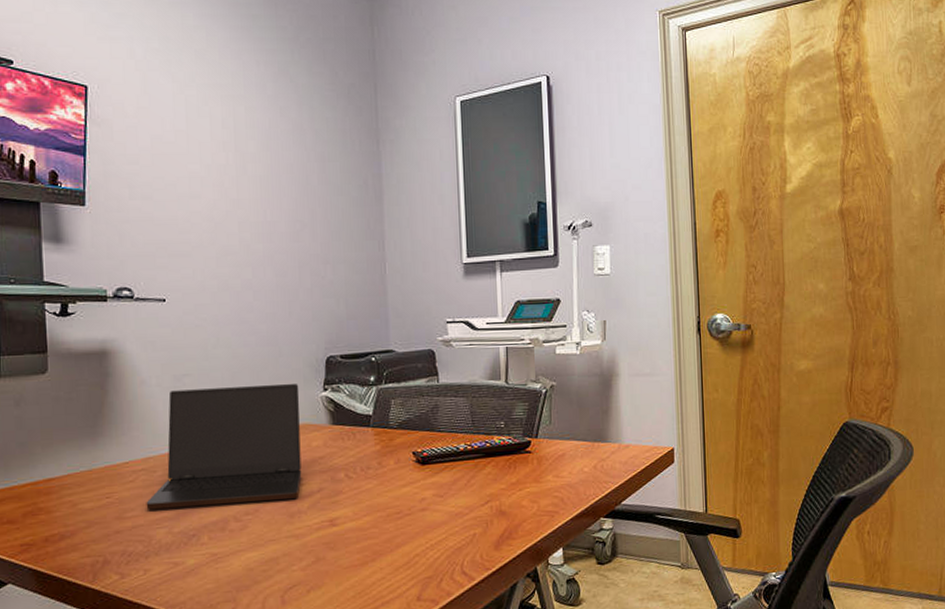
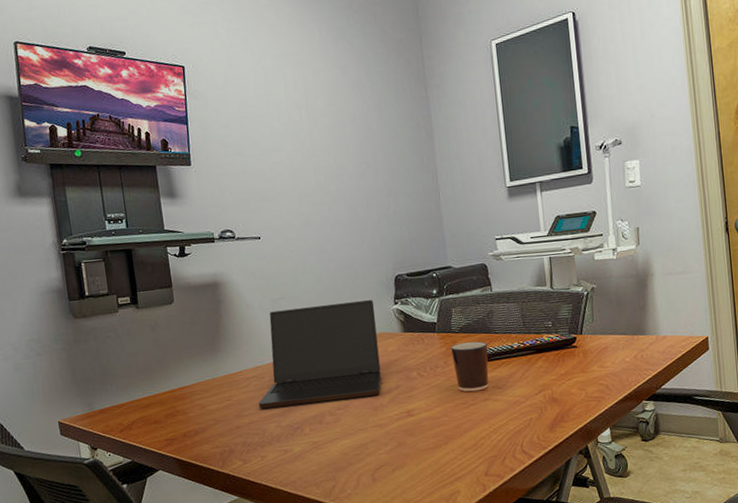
mug: none [386,440,430,500] -> present [450,341,489,392]

